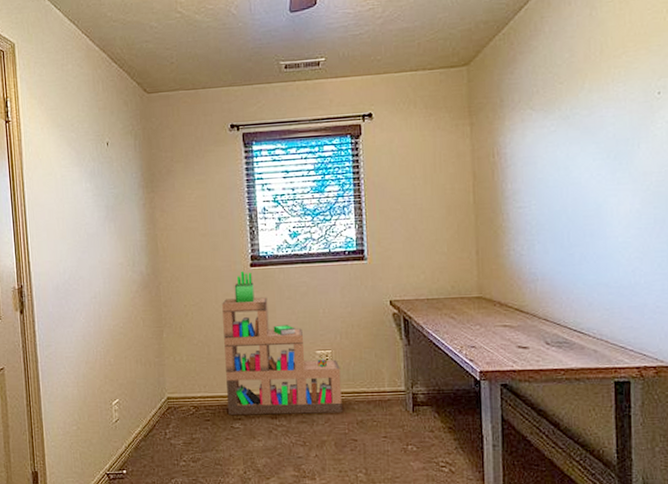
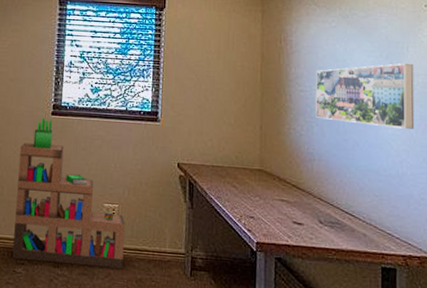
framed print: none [535,161,648,235] -> present [316,63,415,129]

